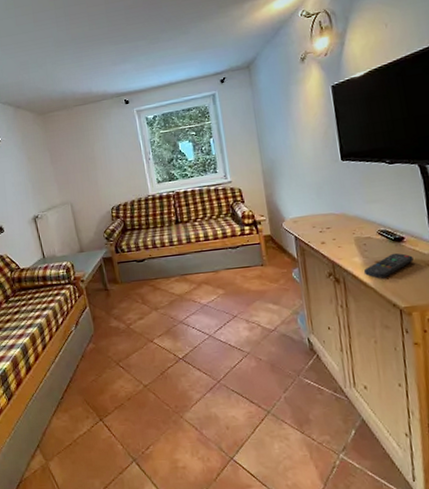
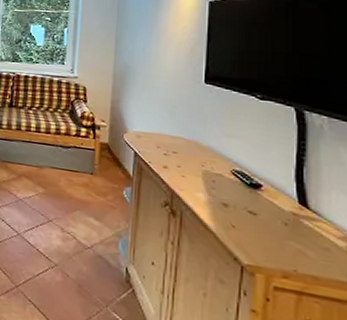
remote control: present [363,253,414,279] -> none [206,199,269,225]

